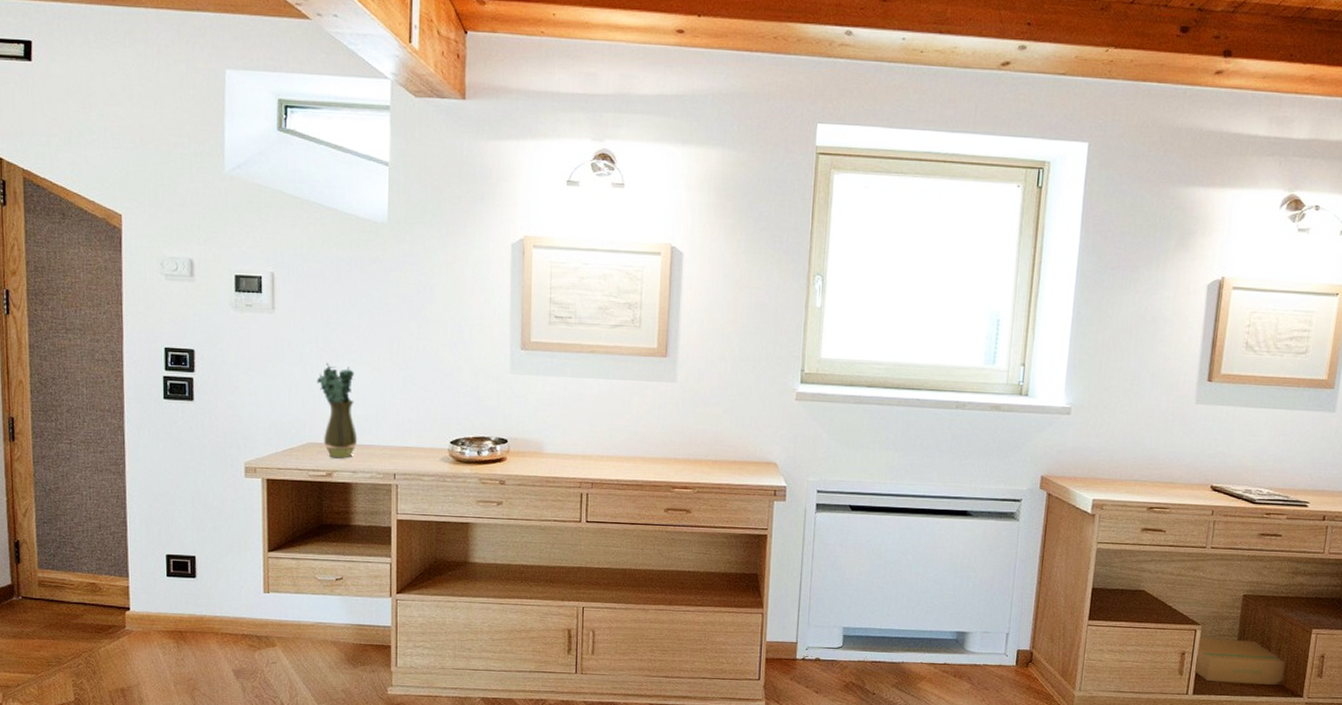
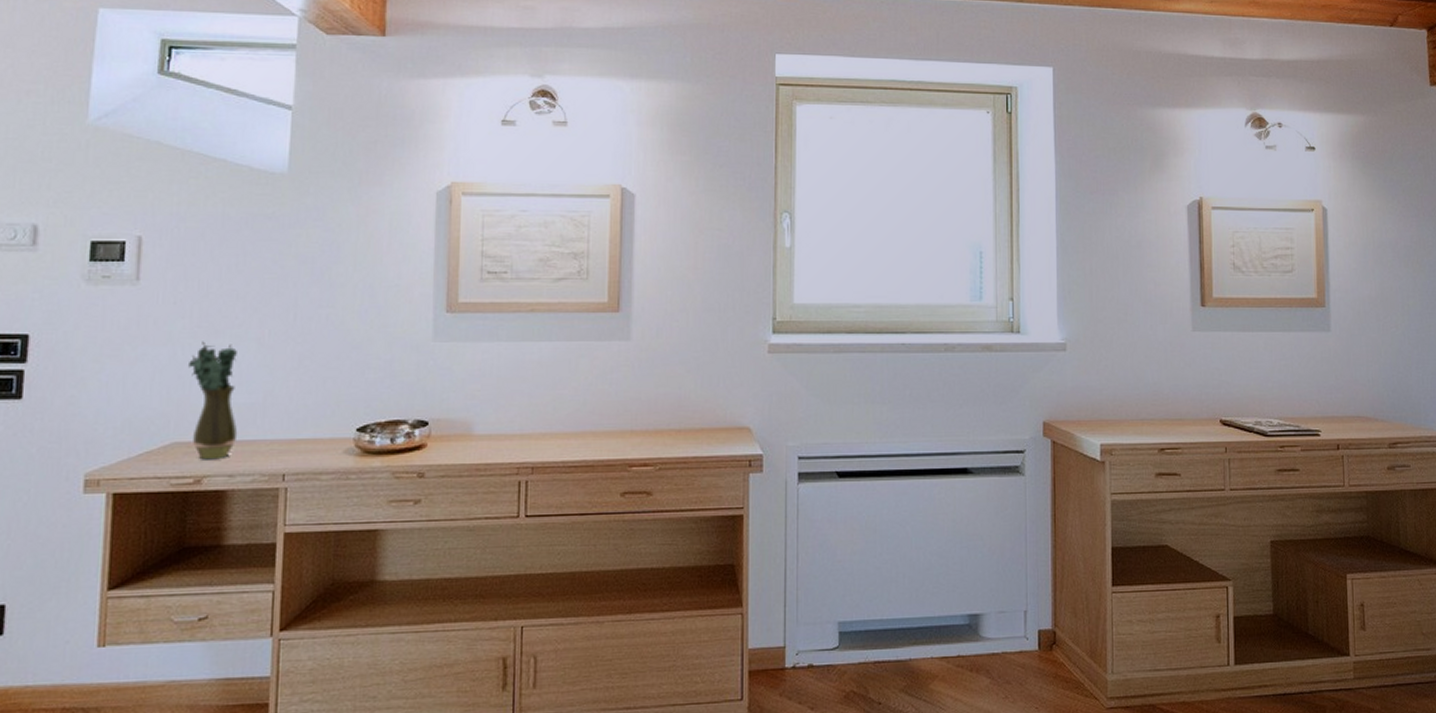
box: present [1194,638,1287,685] -> none [1232,594,1329,648]

